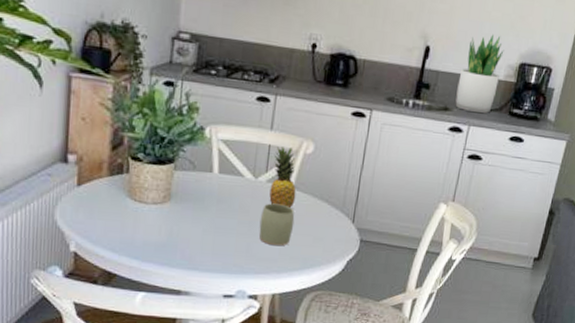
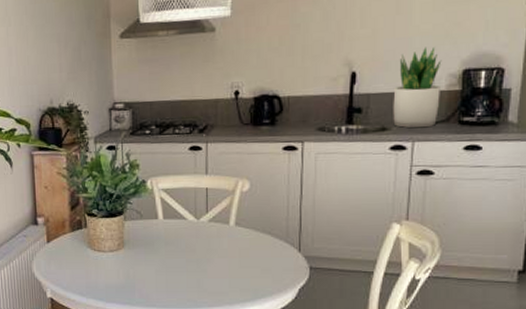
mug: present [258,203,295,246] -> none [207,240,240,280]
fruit: present [269,146,296,208] -> none [212,188,238,243]

